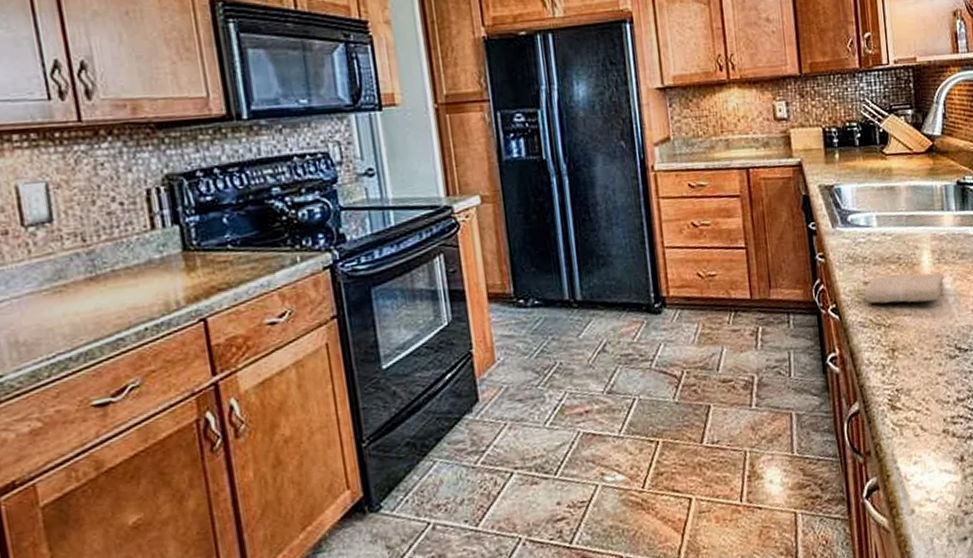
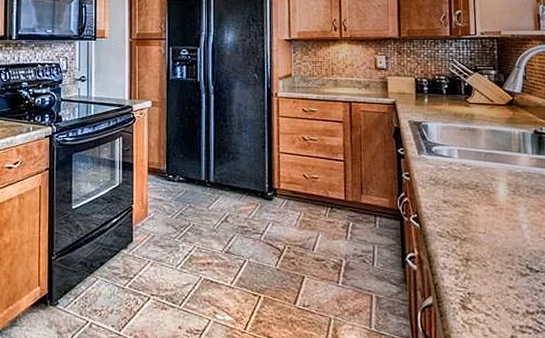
washcloth: present [864,272,945,304] -> none [443,198,519,225]

